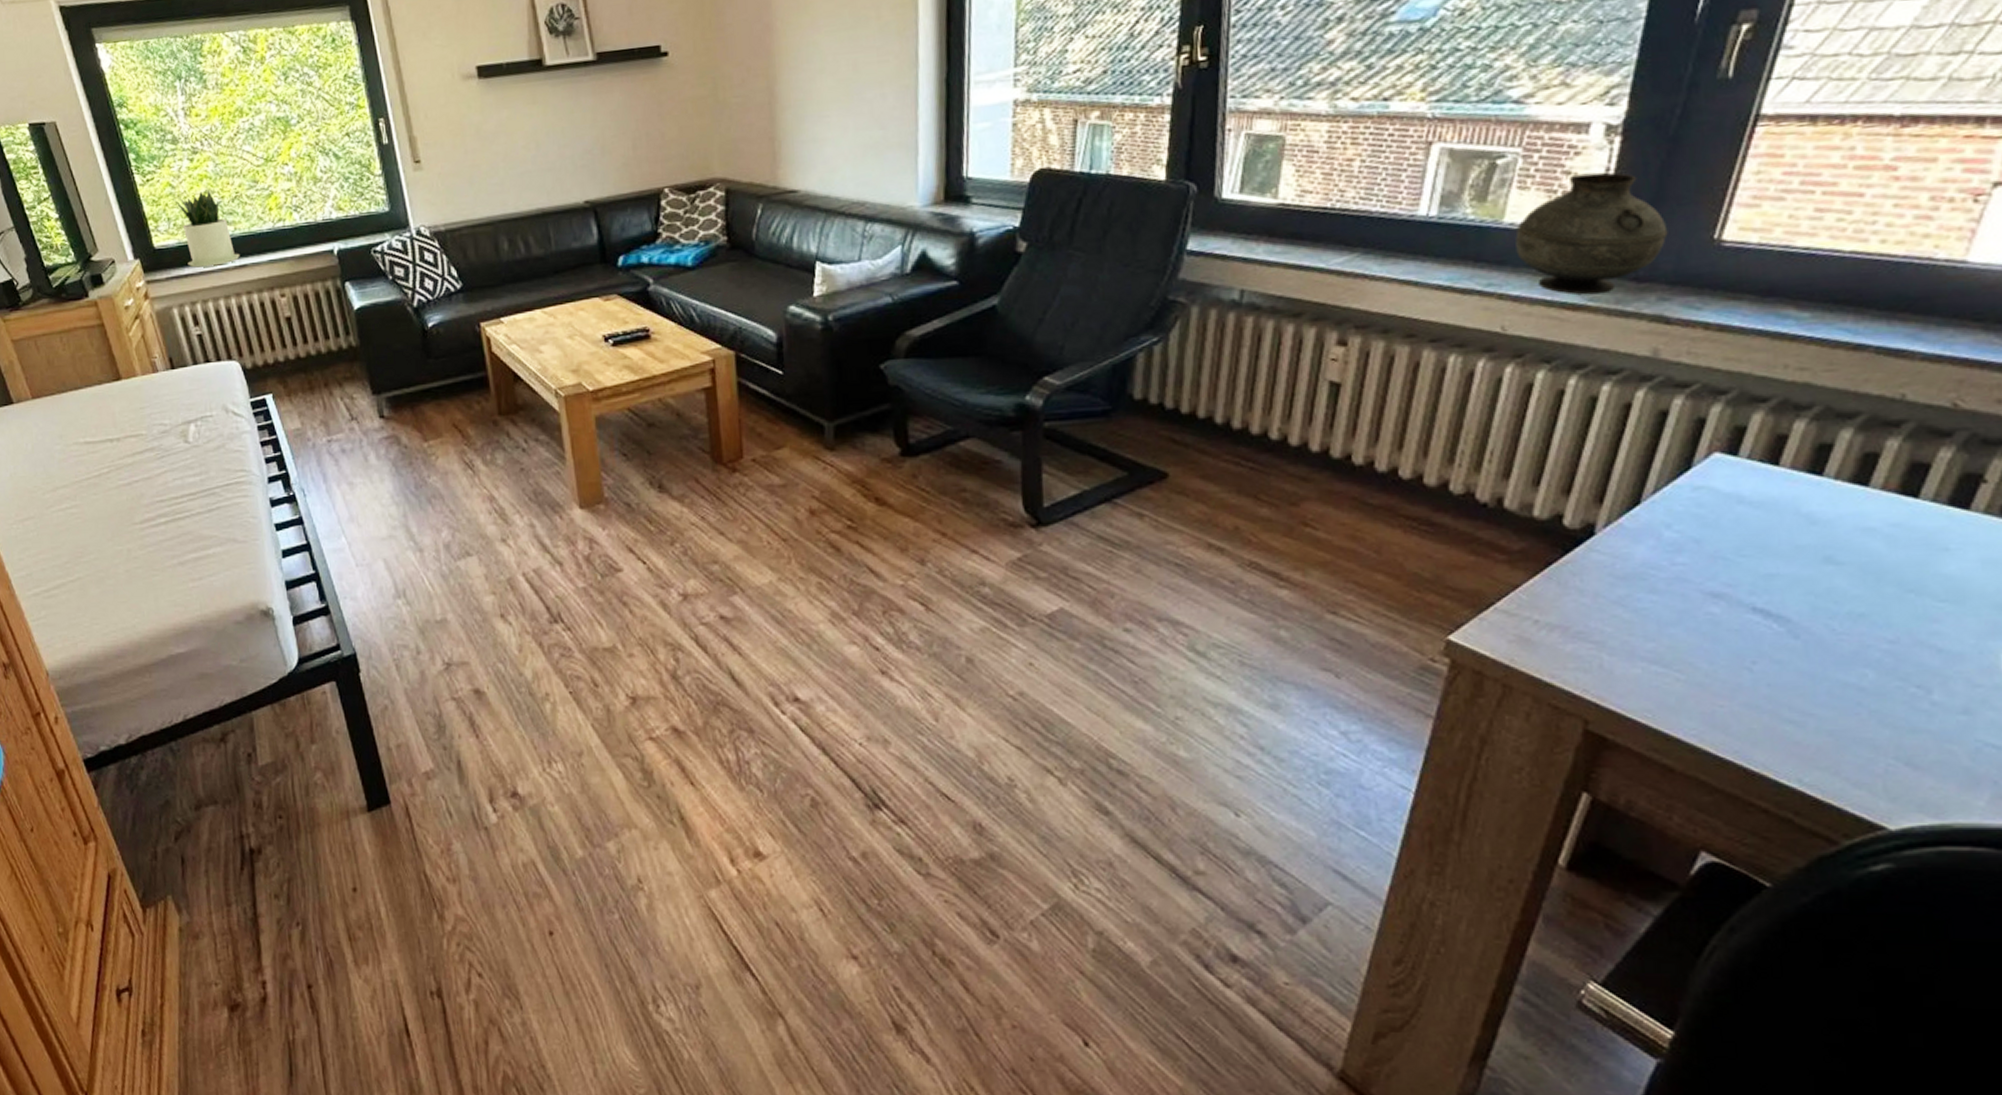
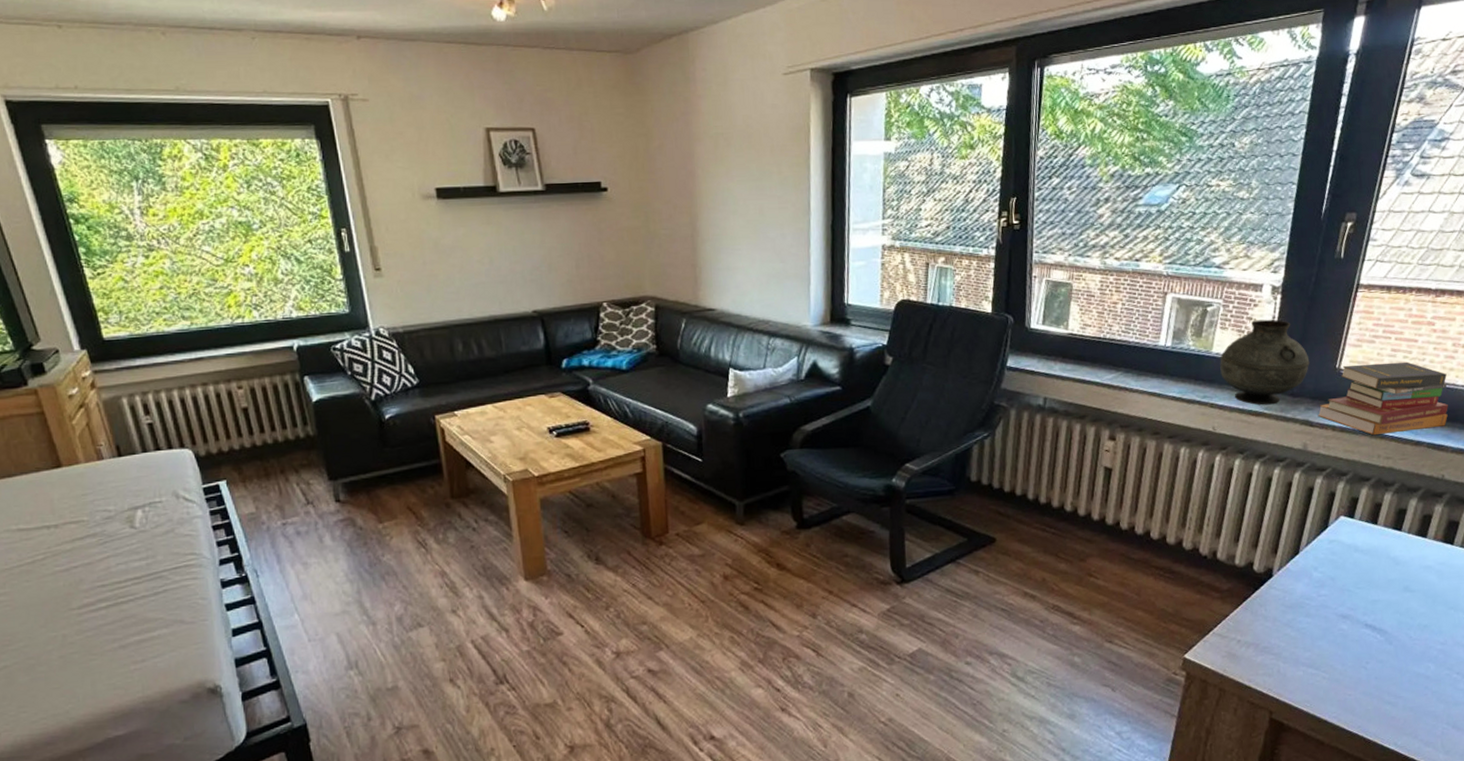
planter: present [173,189,240,268] -> none [125,285,196,359]
books: none [1678,226,1918,337] -> present [1317,361,1448,436]

